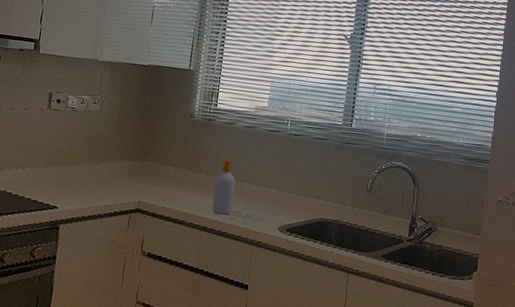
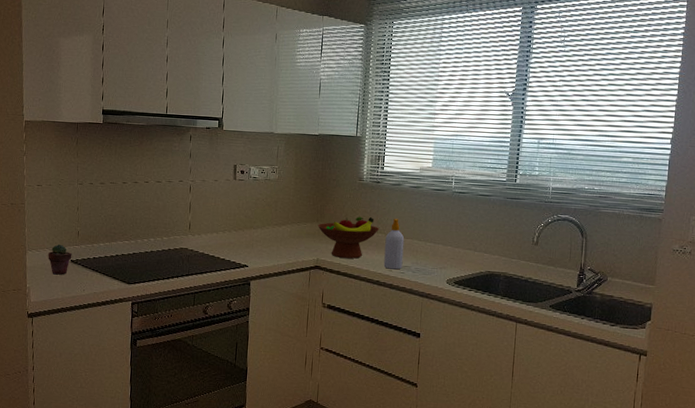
fruit bowl: none [141,156,209,202] -> present [317,216,379,259]

